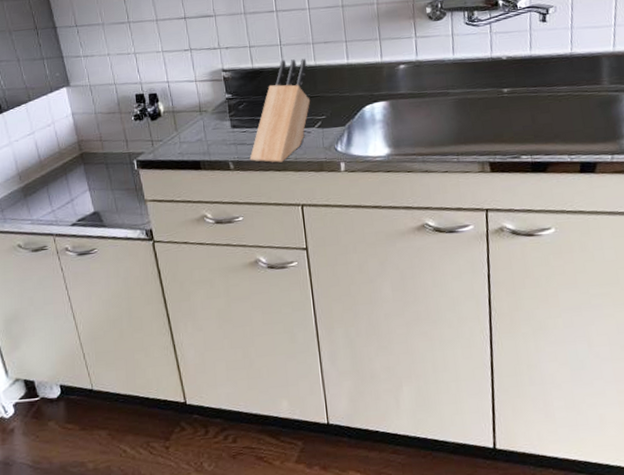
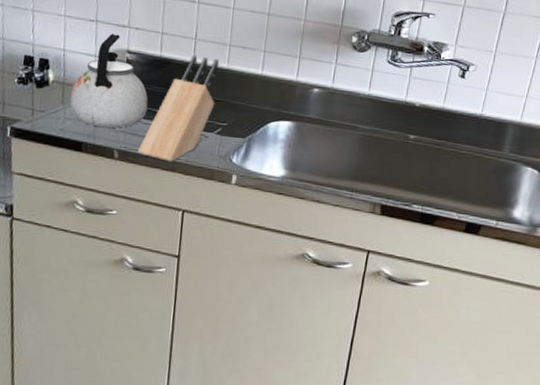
kettle: none [181,57,251,144] -> present [69,33,149,128]

